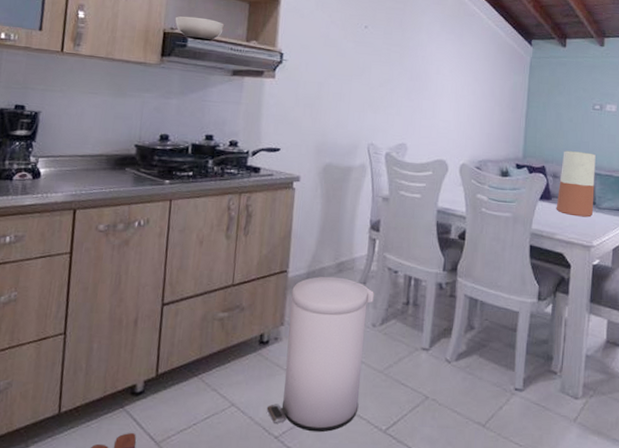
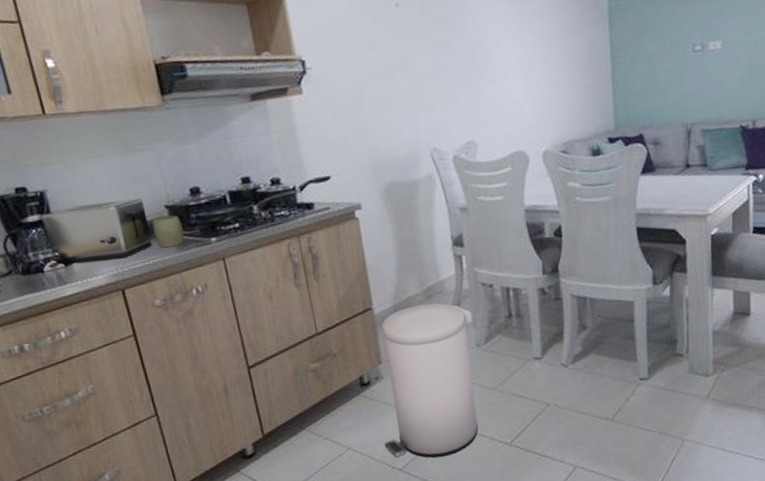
toaster: none [24,129,118,182] -> present [40,199,153,266]
mug: none [118,153,145,181] -> present [152,215,185,248]
bowl: present [175,16,225,42] -> none [162,36,226,67]
vase: present [556,150,596,218] -> none [661,106,706,186]

